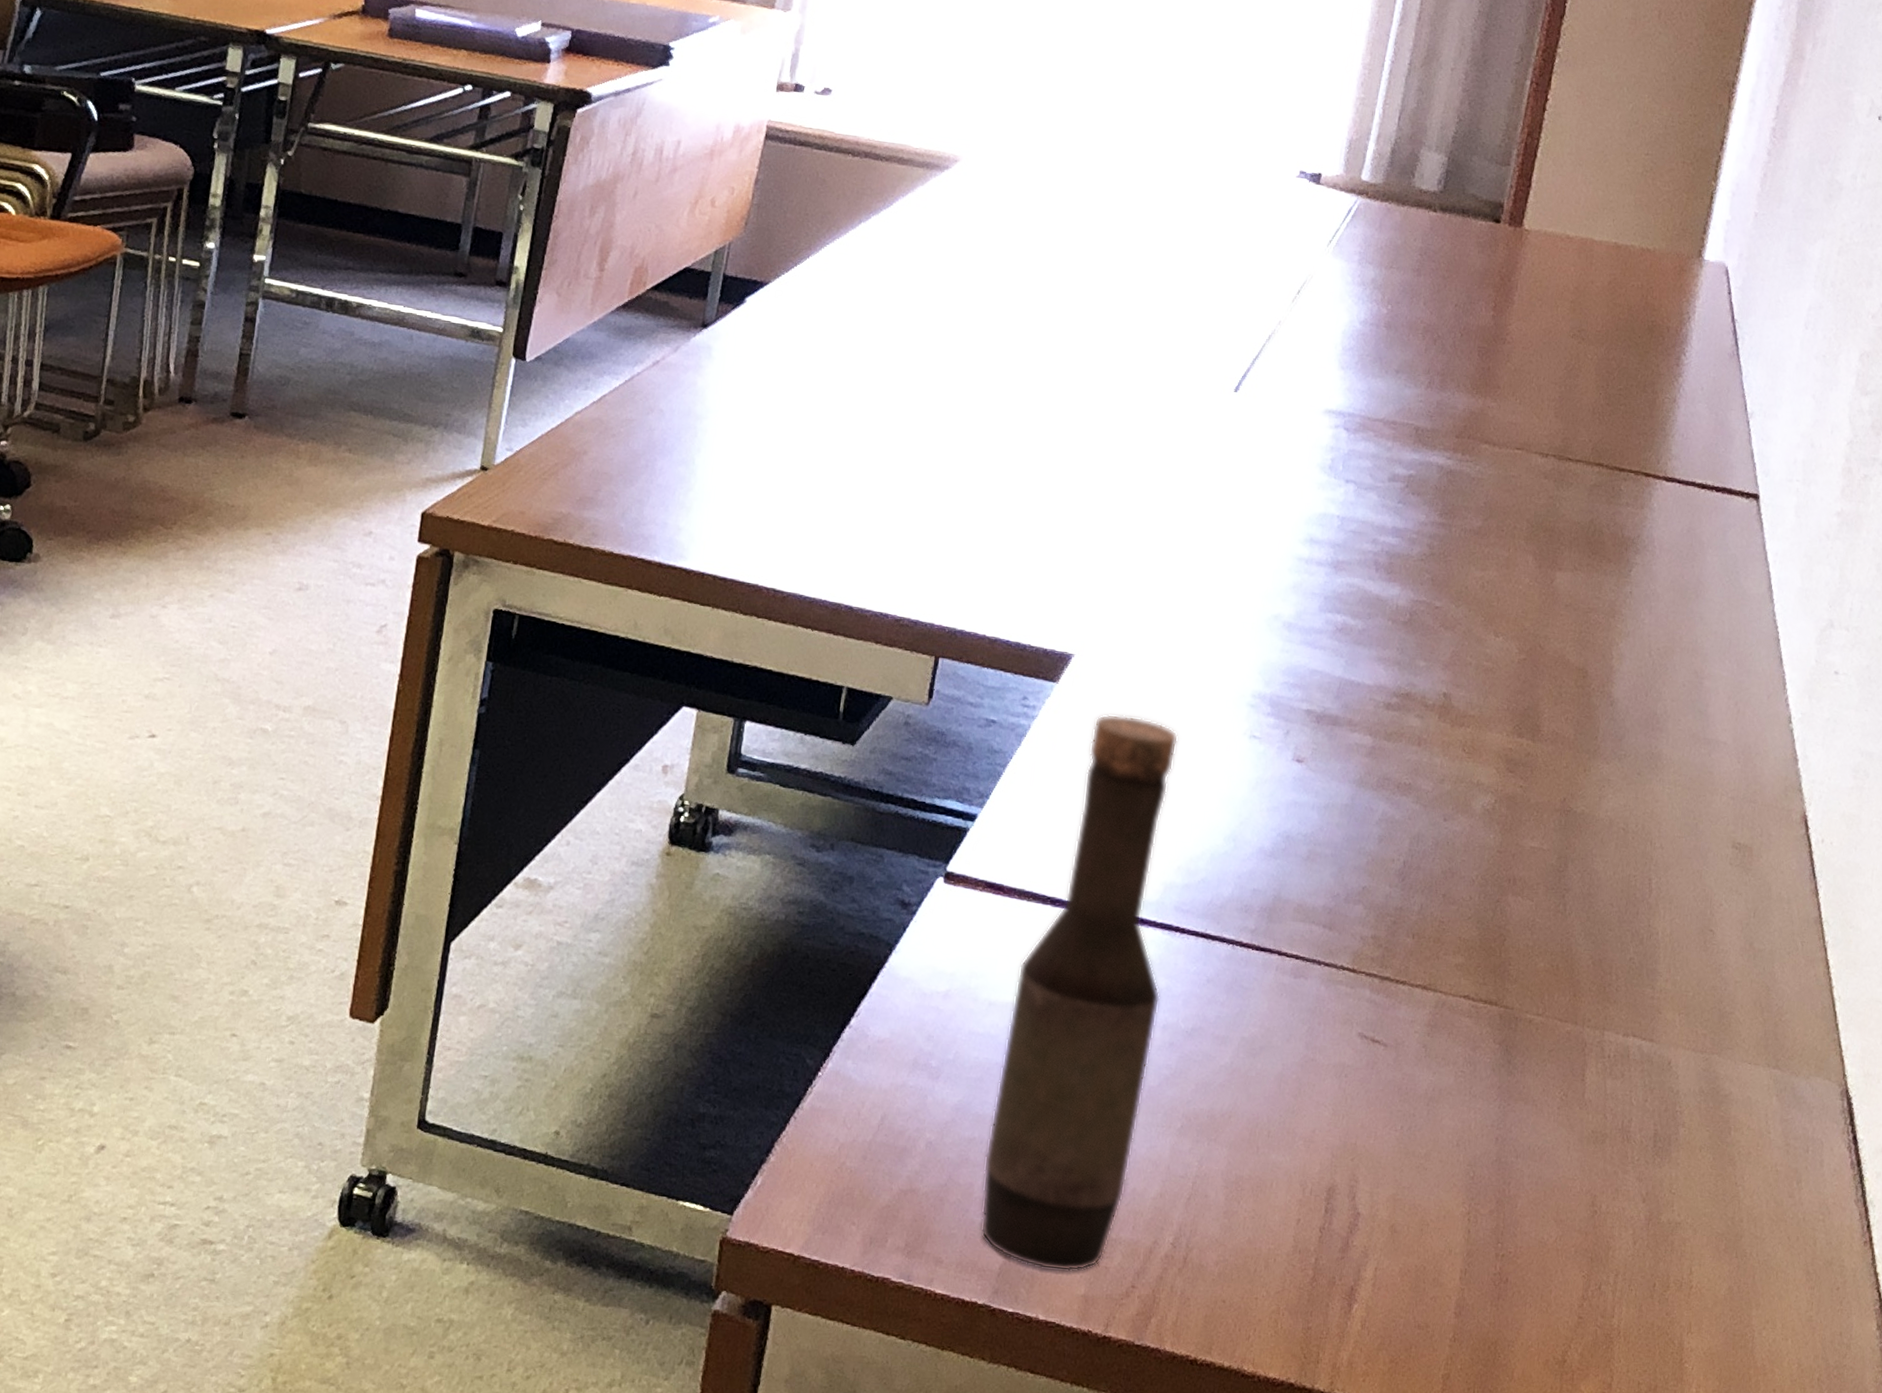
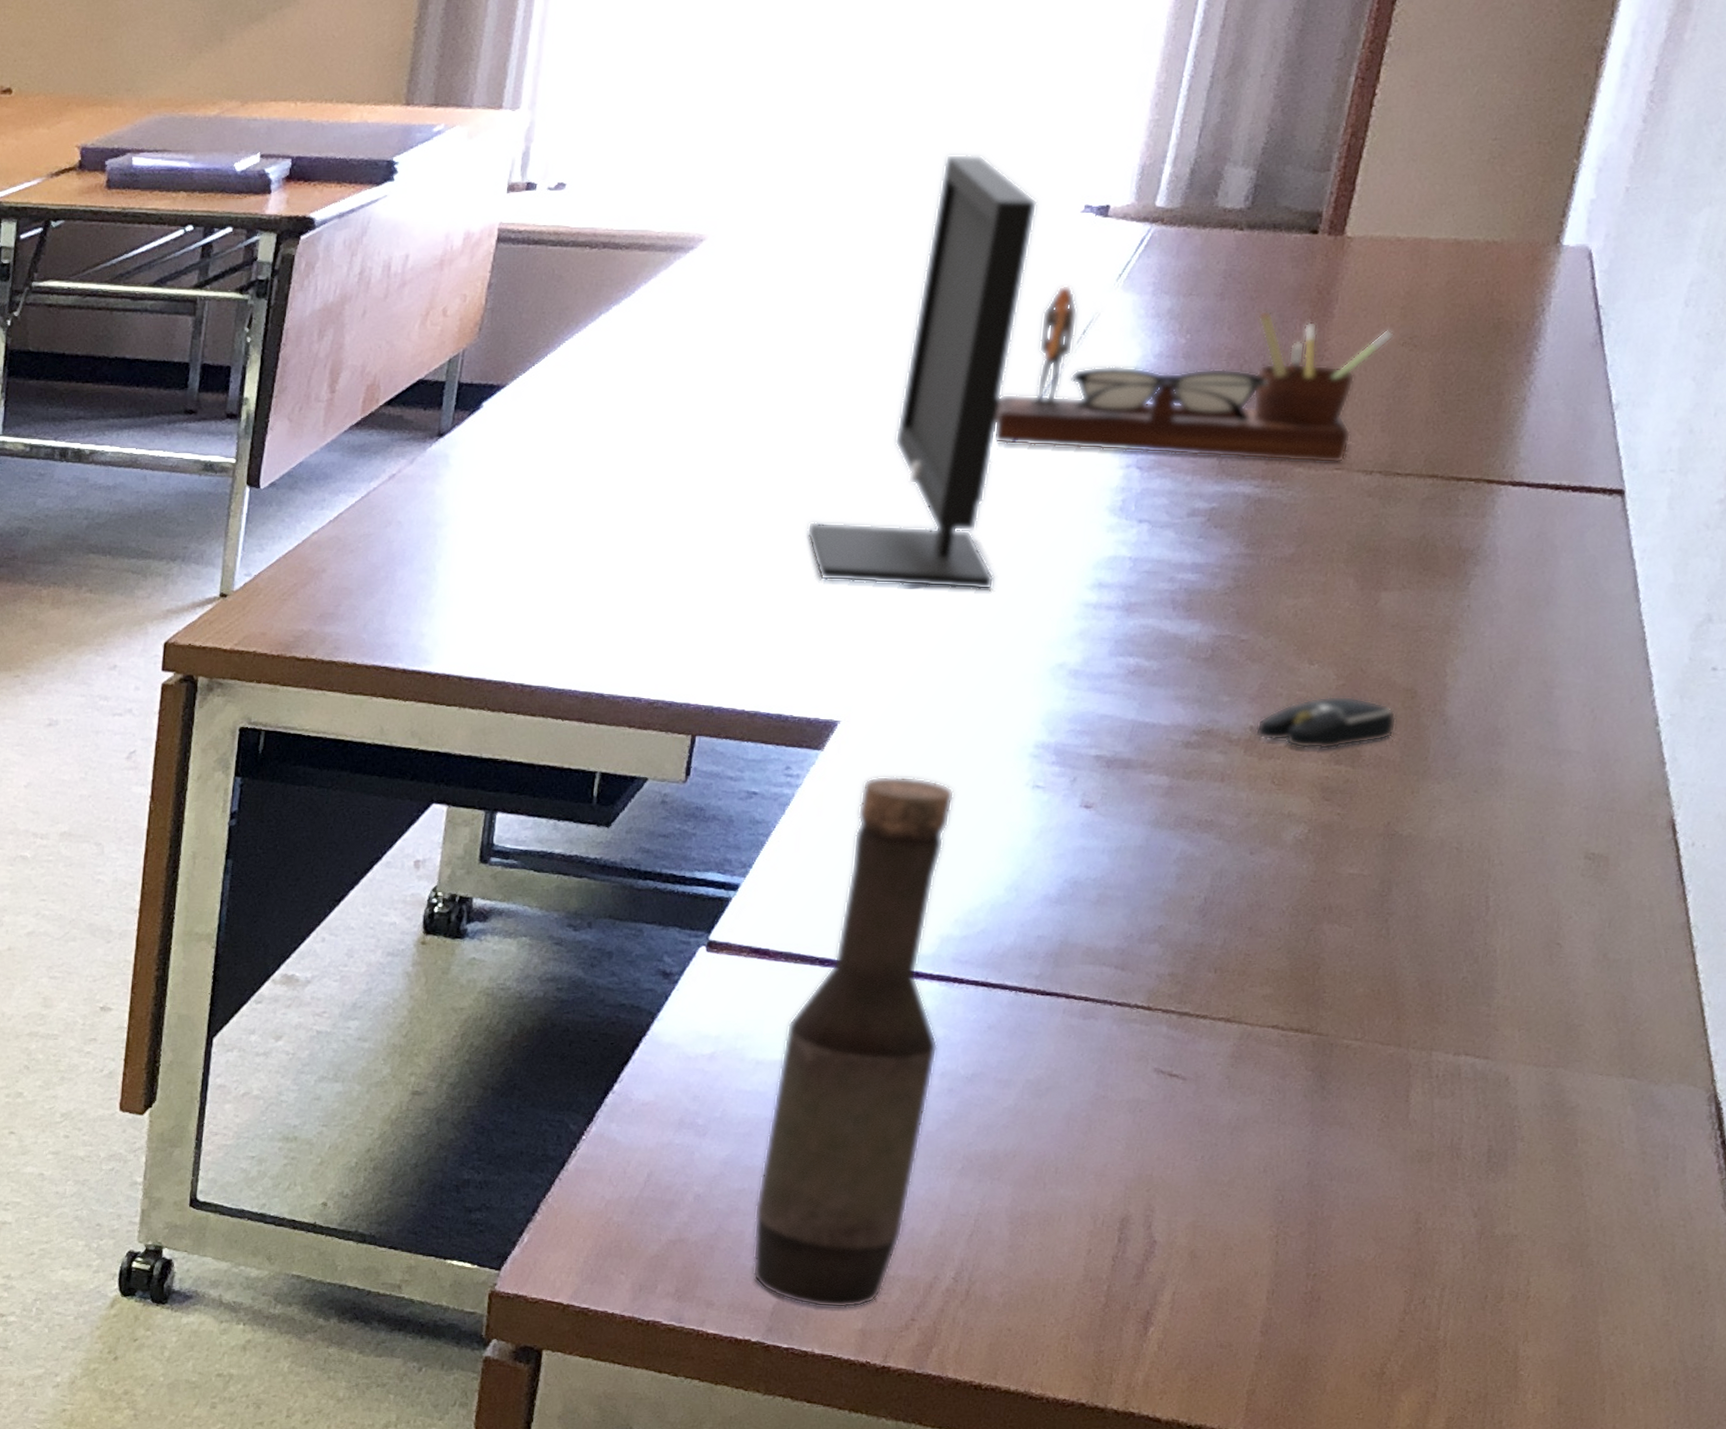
monitor: none [1047,106,1259,536] -> present [807,154,1038,590]
desk organizer: none [1218,244,1565,444] -> present [994,284,1394,463]
computer mouse: none [1448,668,1571,722] -> present [1255,696,1397,750]

